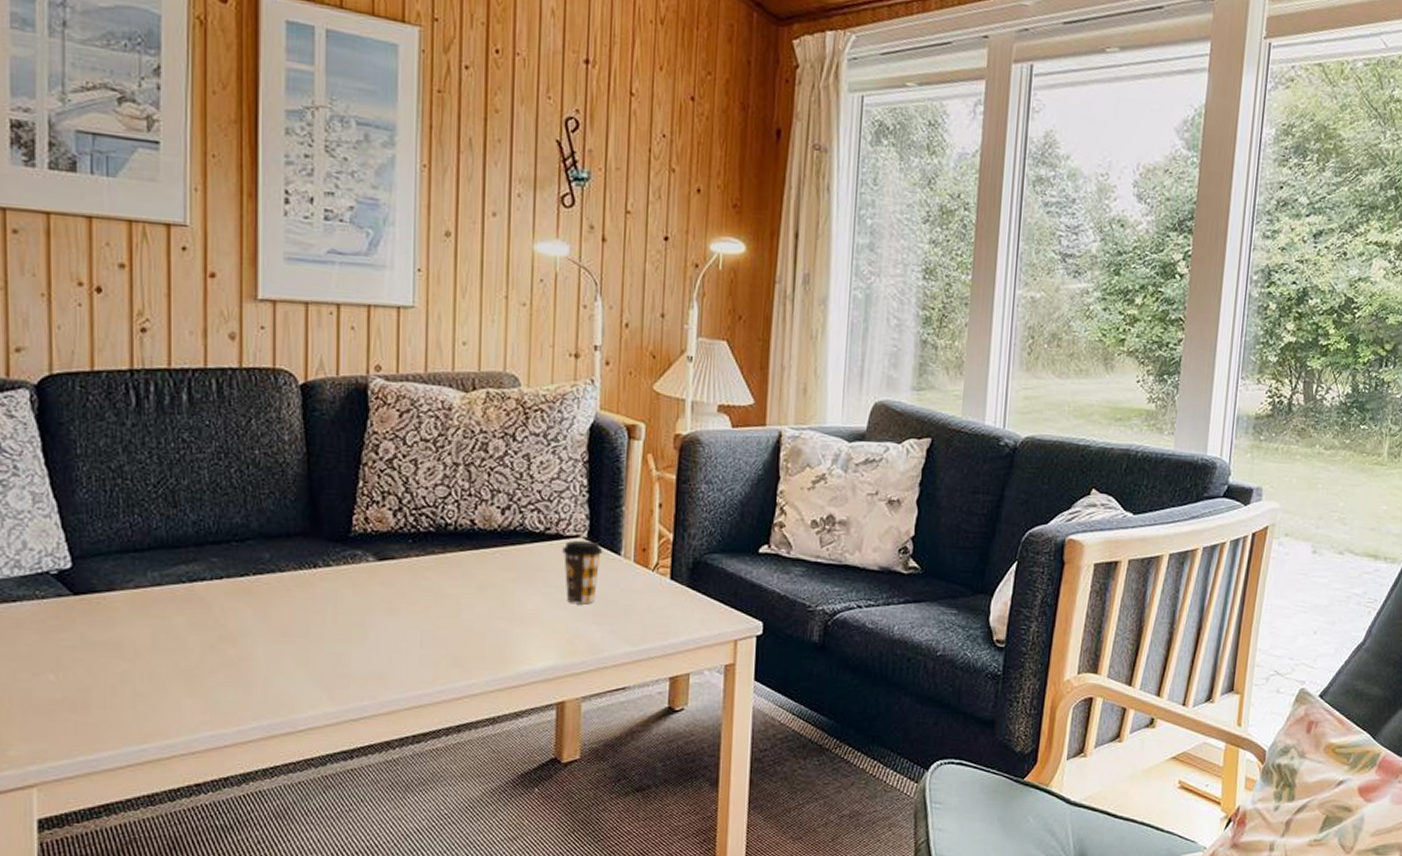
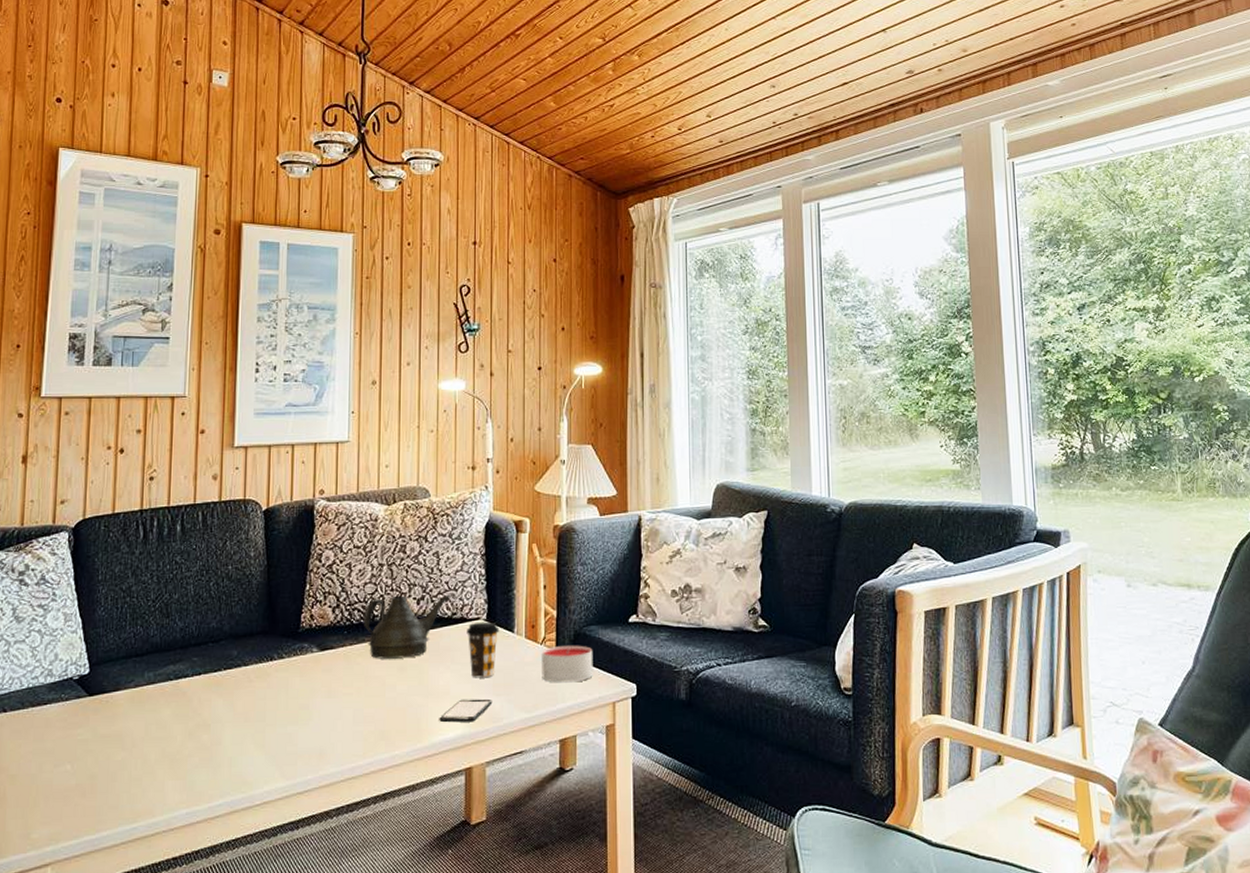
teapot: none [434,502,544,576] -> present [364,594,451,659]
smartphone: none [526,626,592,653] -> present [439,699,493,723]
candle: none [652,573,715,616] -> present [542,645,593,683]

